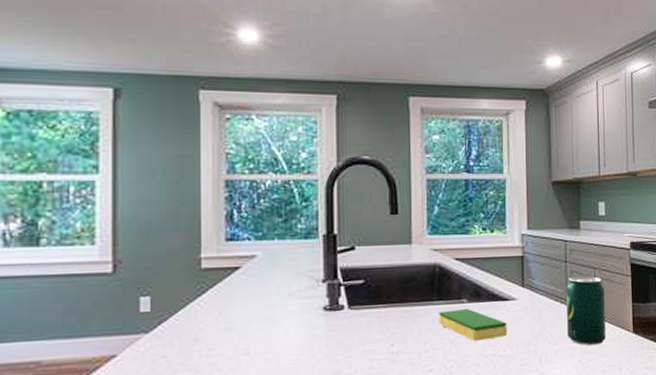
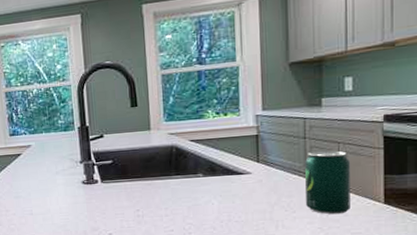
dish sponge: present [439,308,508,341] -> none [177,181,243,209]

